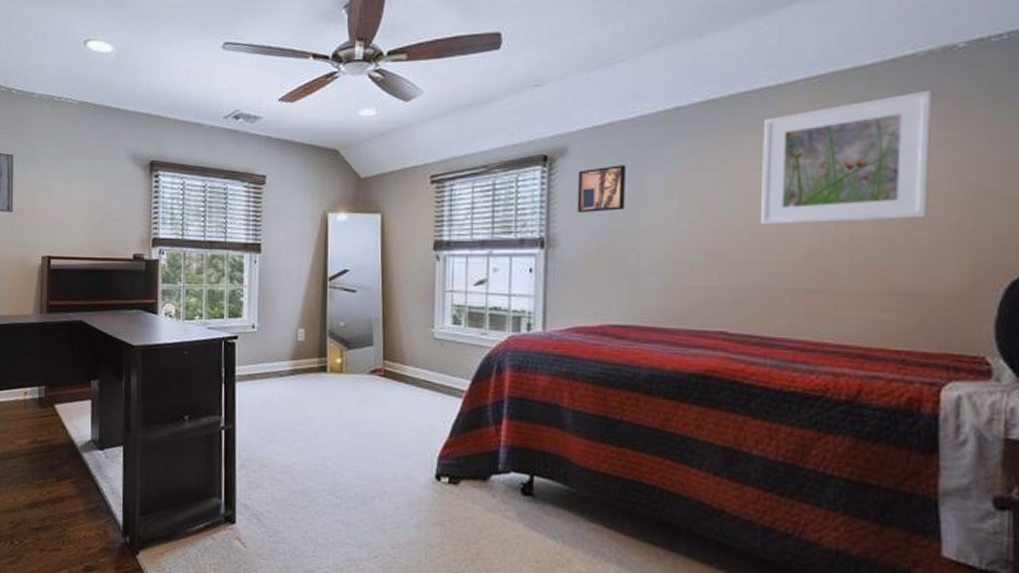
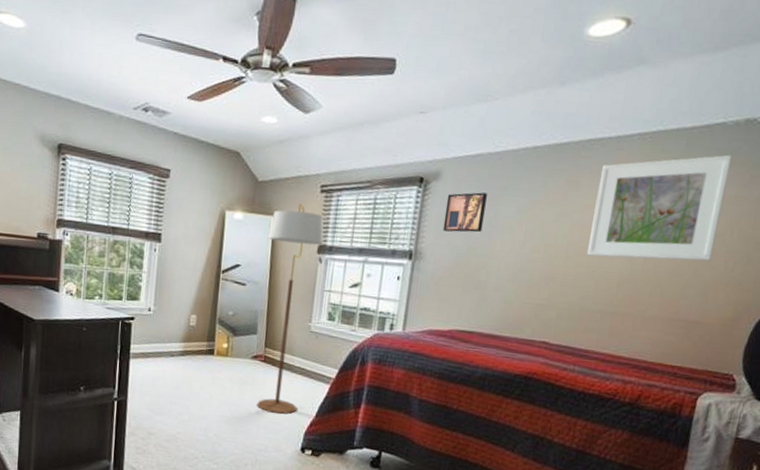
floor lamp: none [377,198,440,436] -> present [257,204,324,414]

